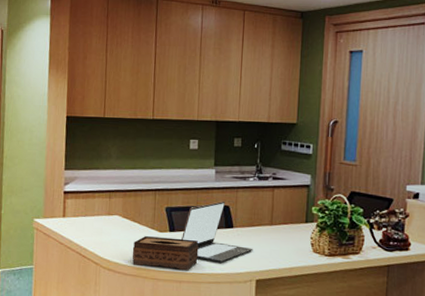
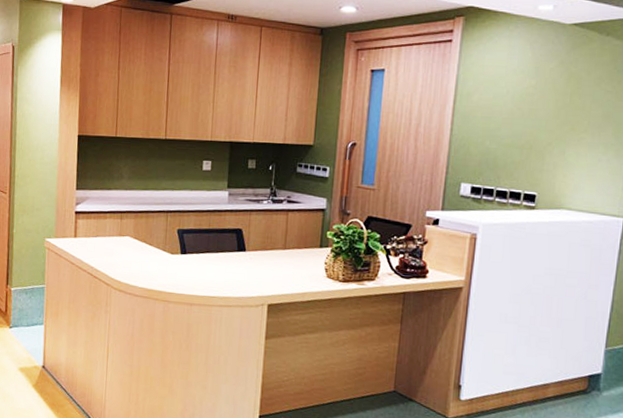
tissue box: present [132,236,199,270] -> none [143,258,210,293]
laptop: present [182,201,253,262] -> none [193,223,266,285]

